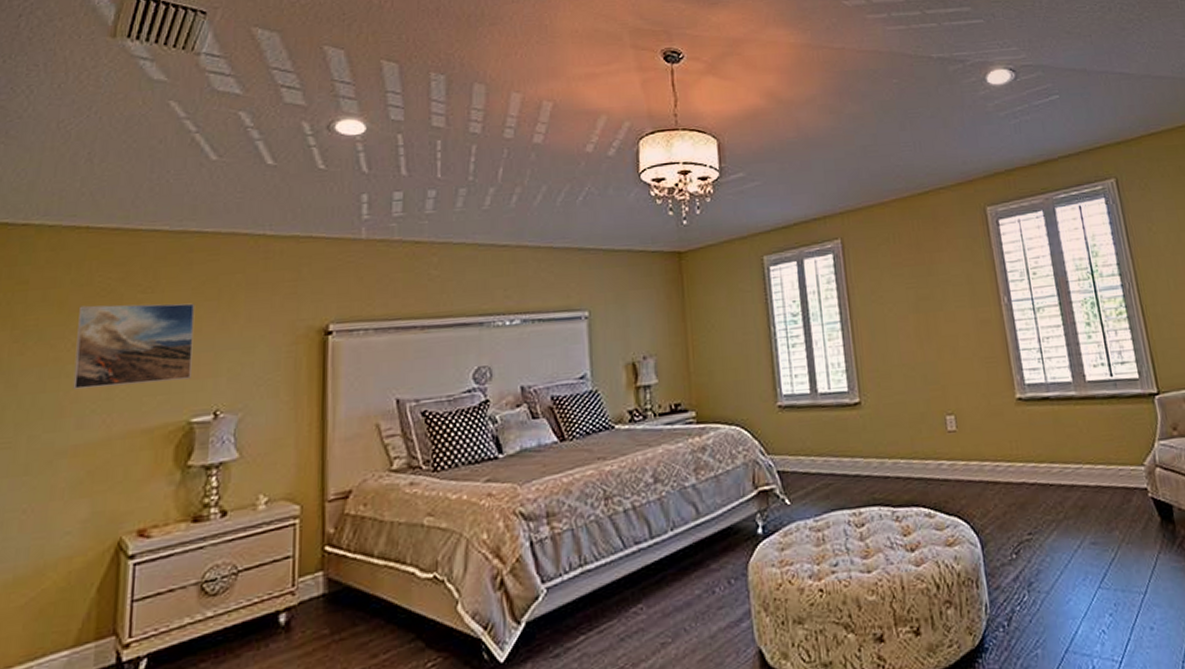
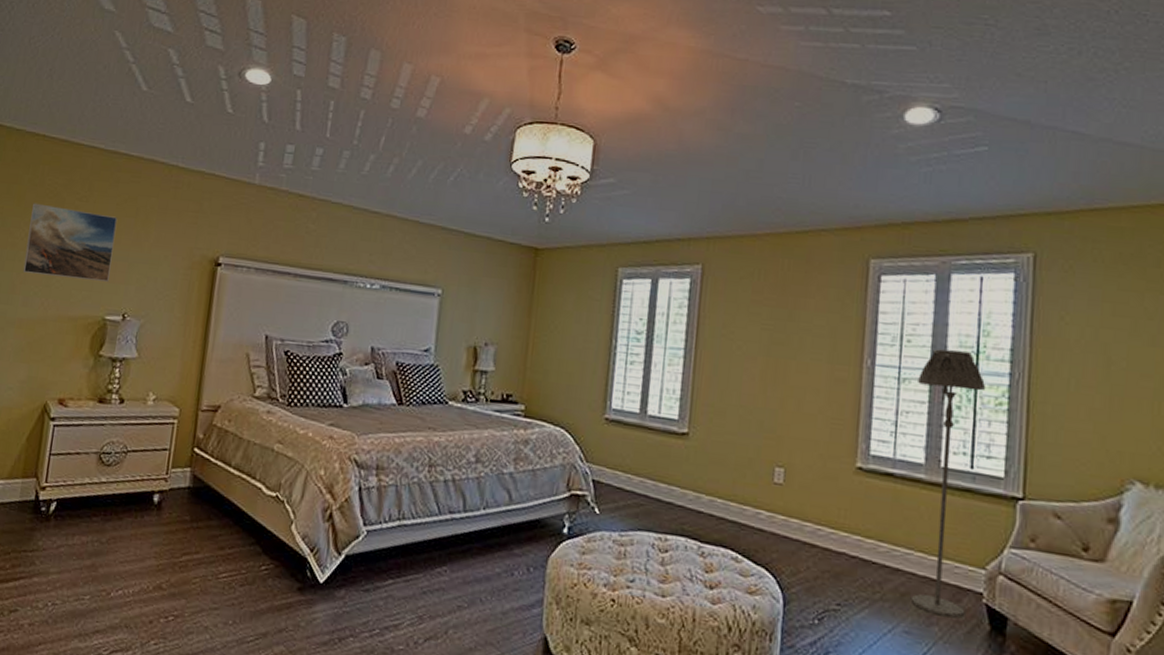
floor lamp: none [1049,272,1136,520] -> present [912,349,986,618]

